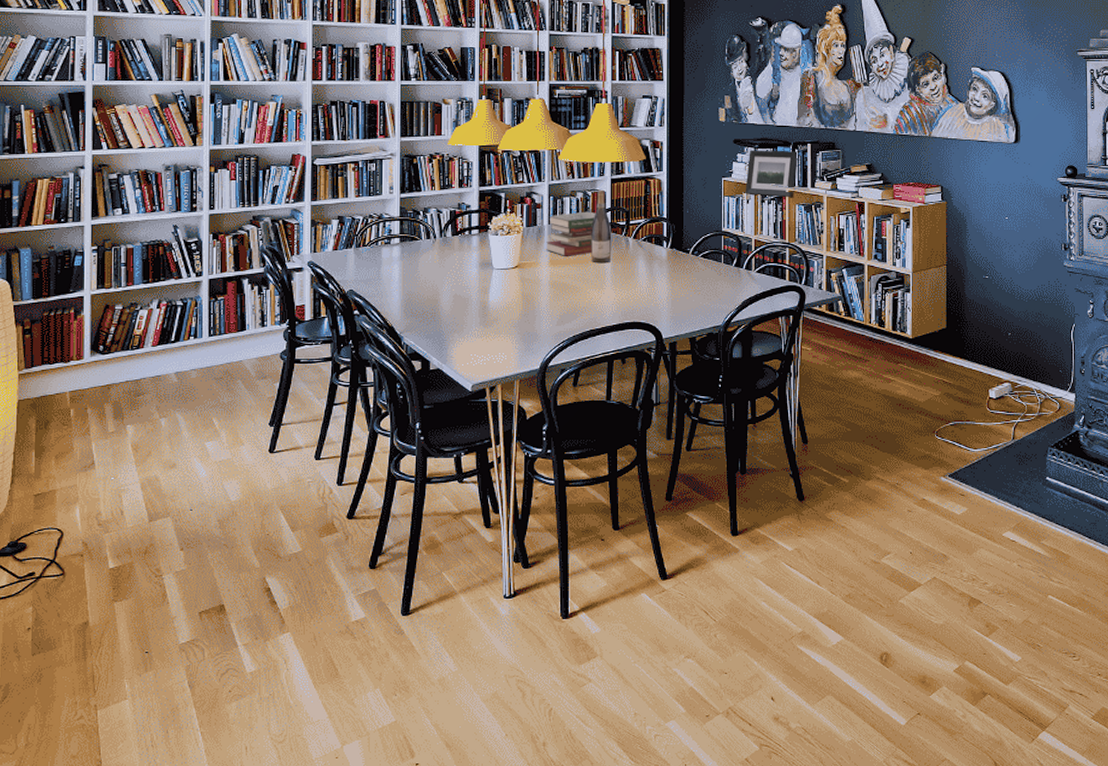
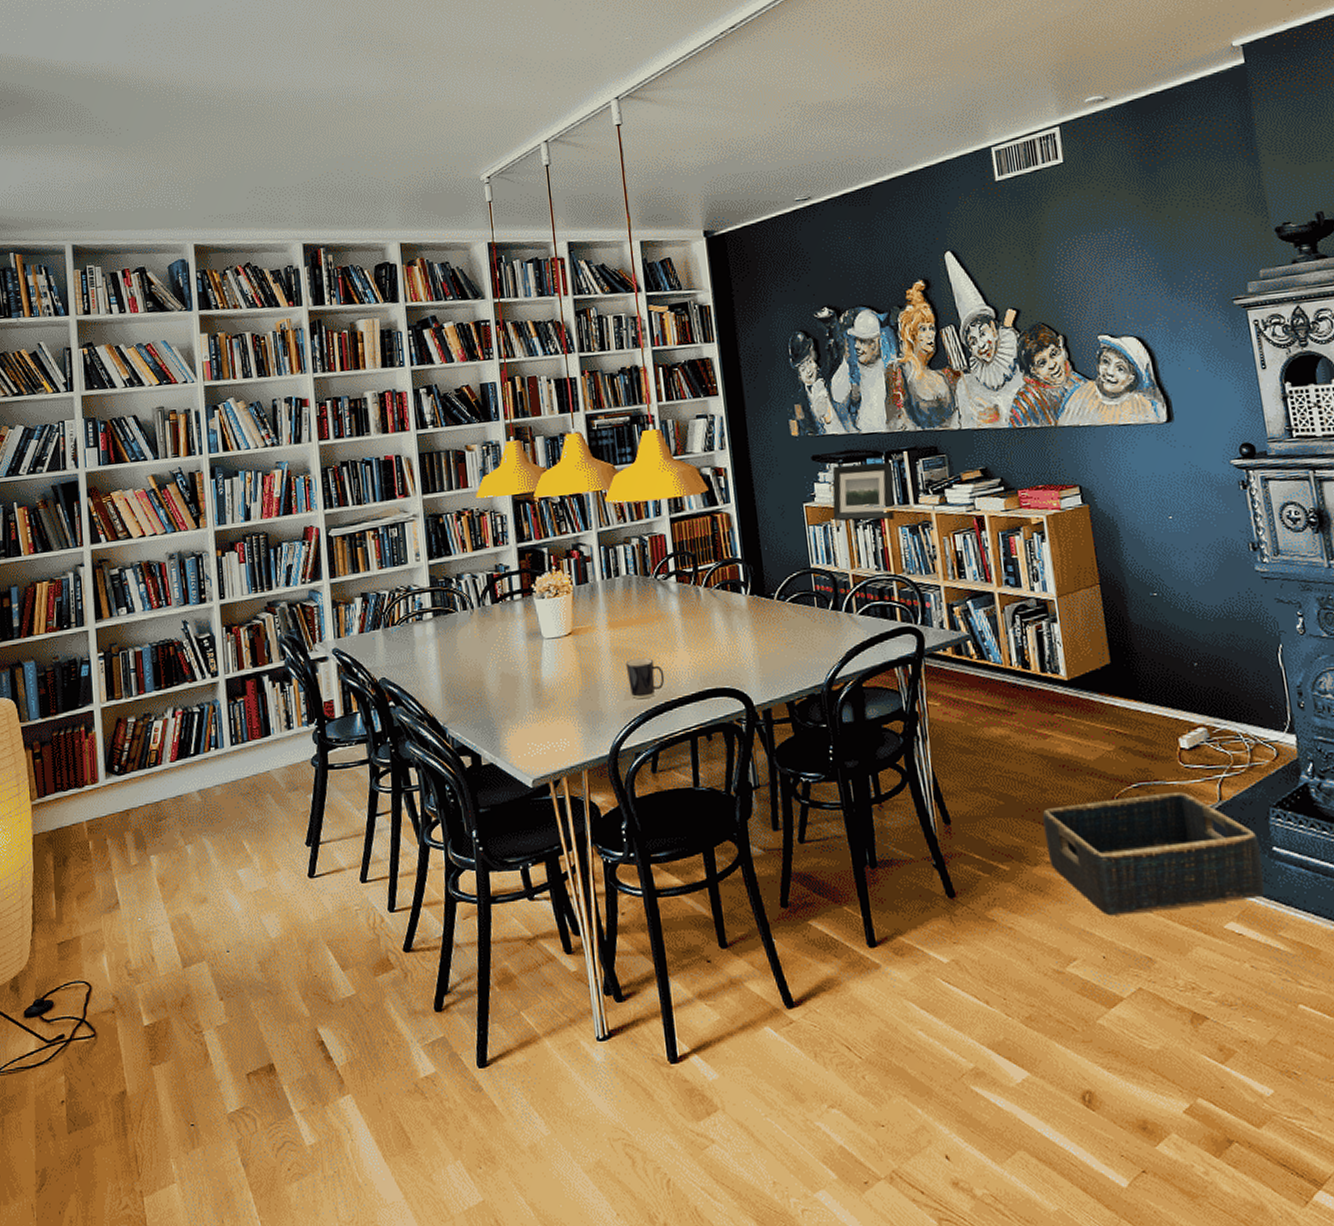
books: present [546,211,596,256] -> none [601,559,657,616]
mug: none [560,292,592,326] -> present [625,657,665,700]
wine bottle: present [590,189,612,264] -> none [652,532,681,621]
basket: none [879,431,1037,522] -> present [1042,792,1265,916]

